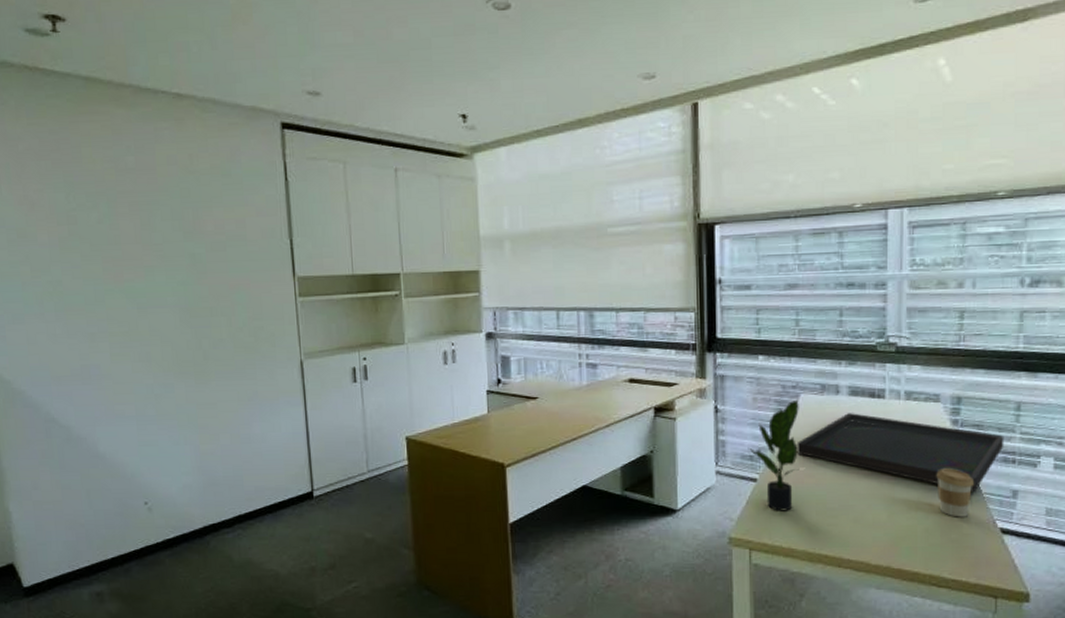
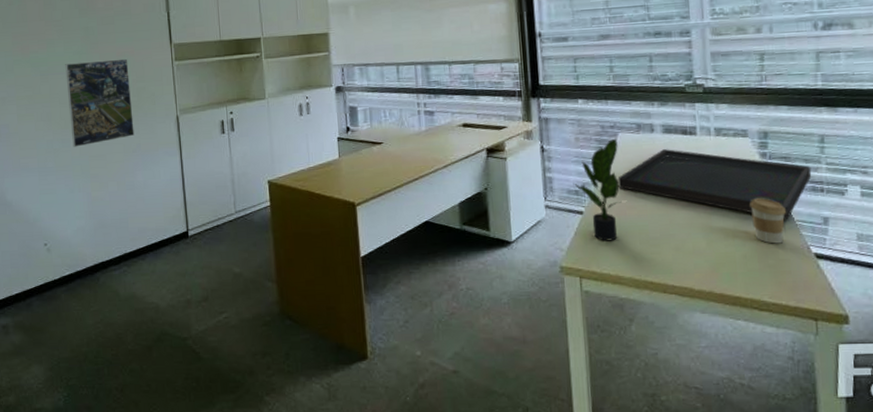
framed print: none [167,292,251,393] -> present [65,58,134,147]

